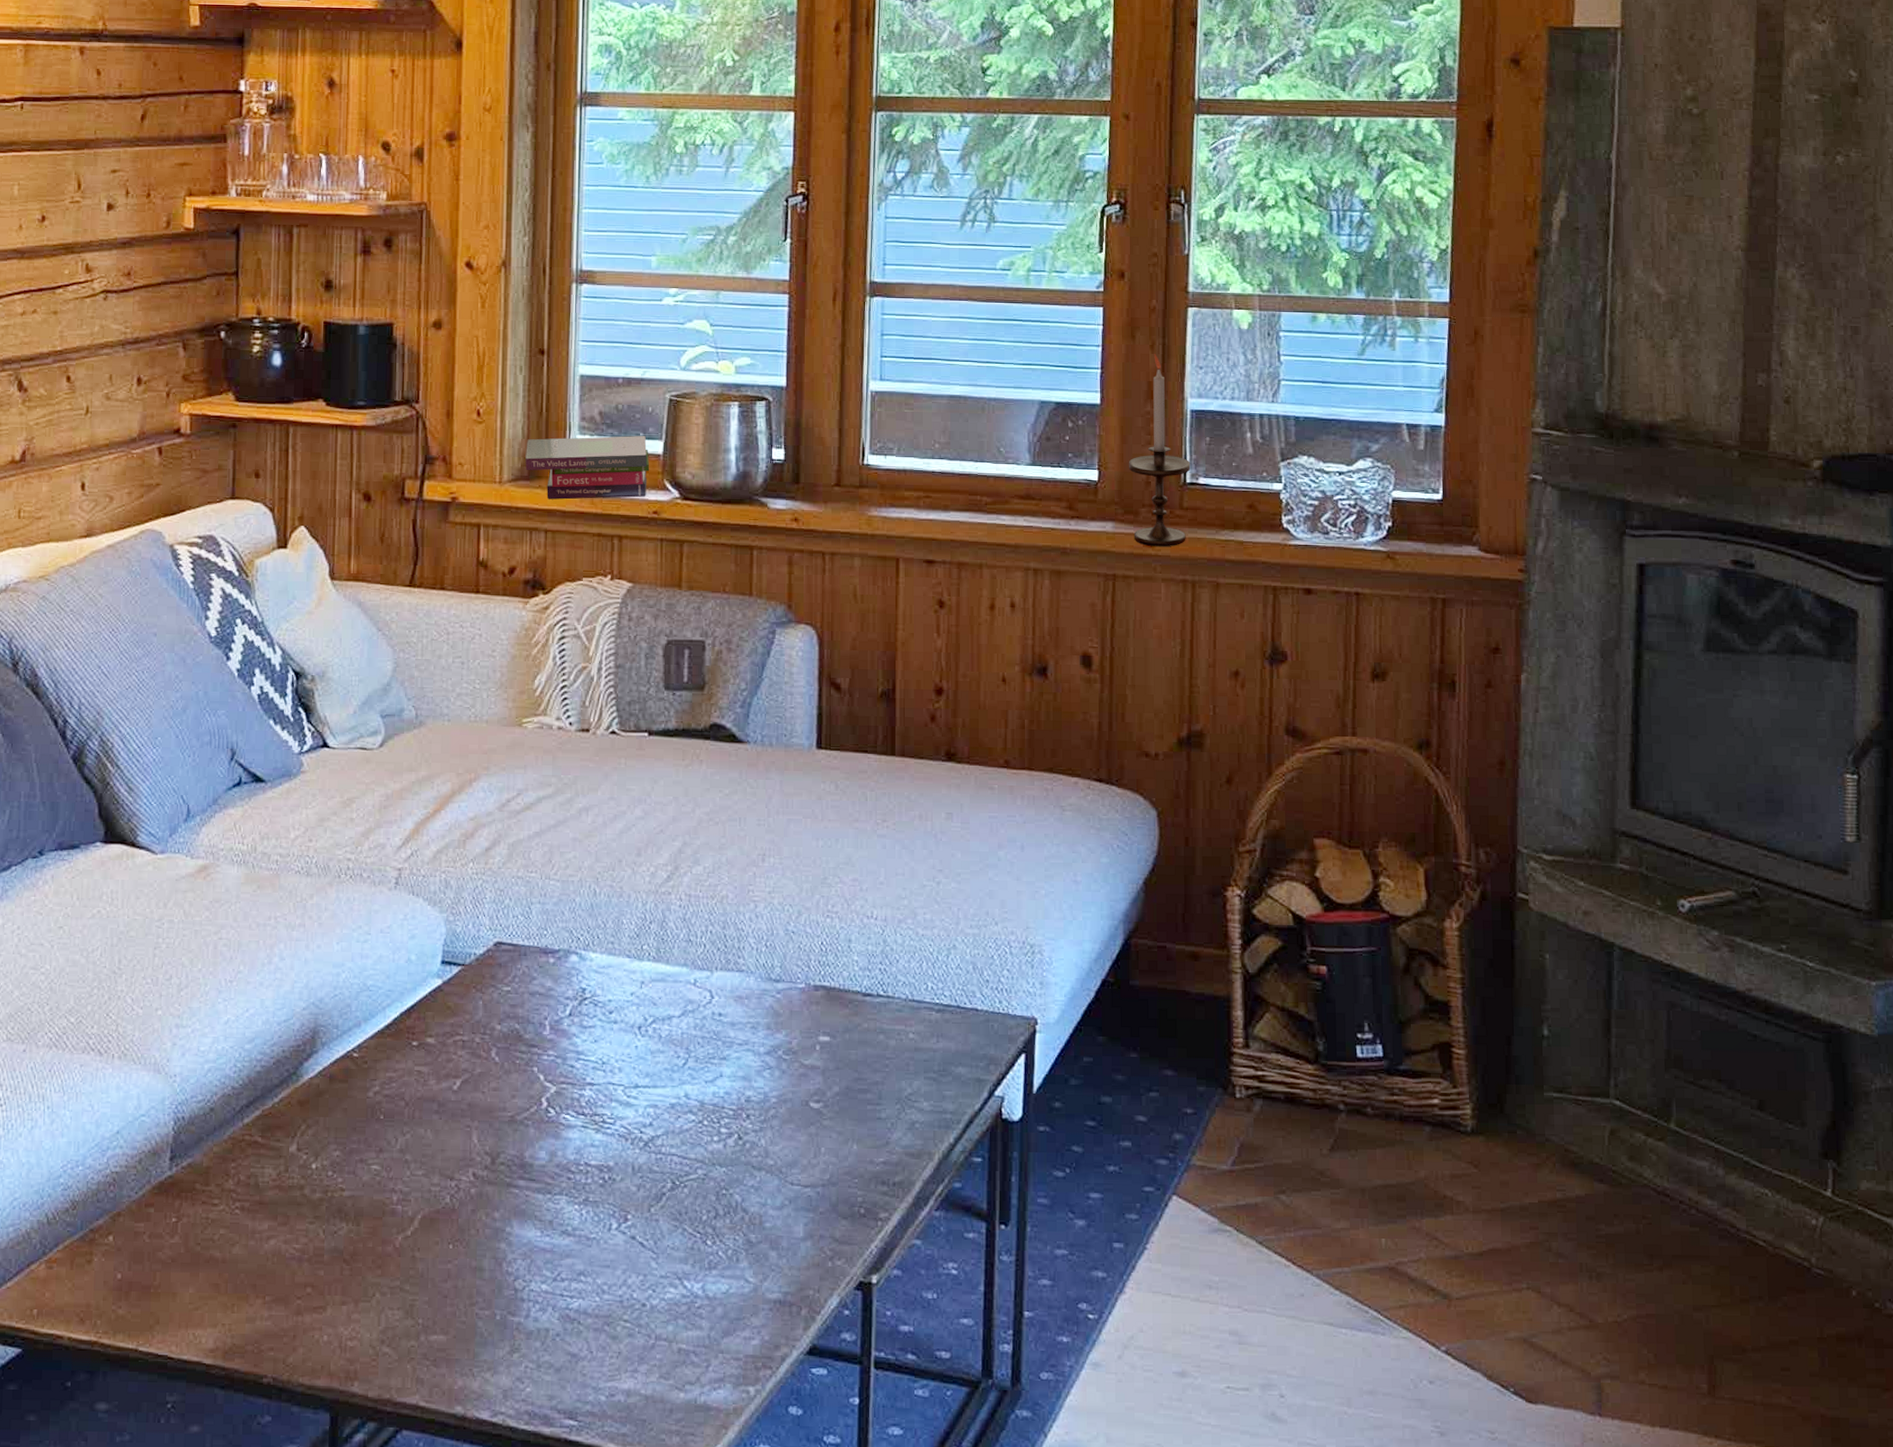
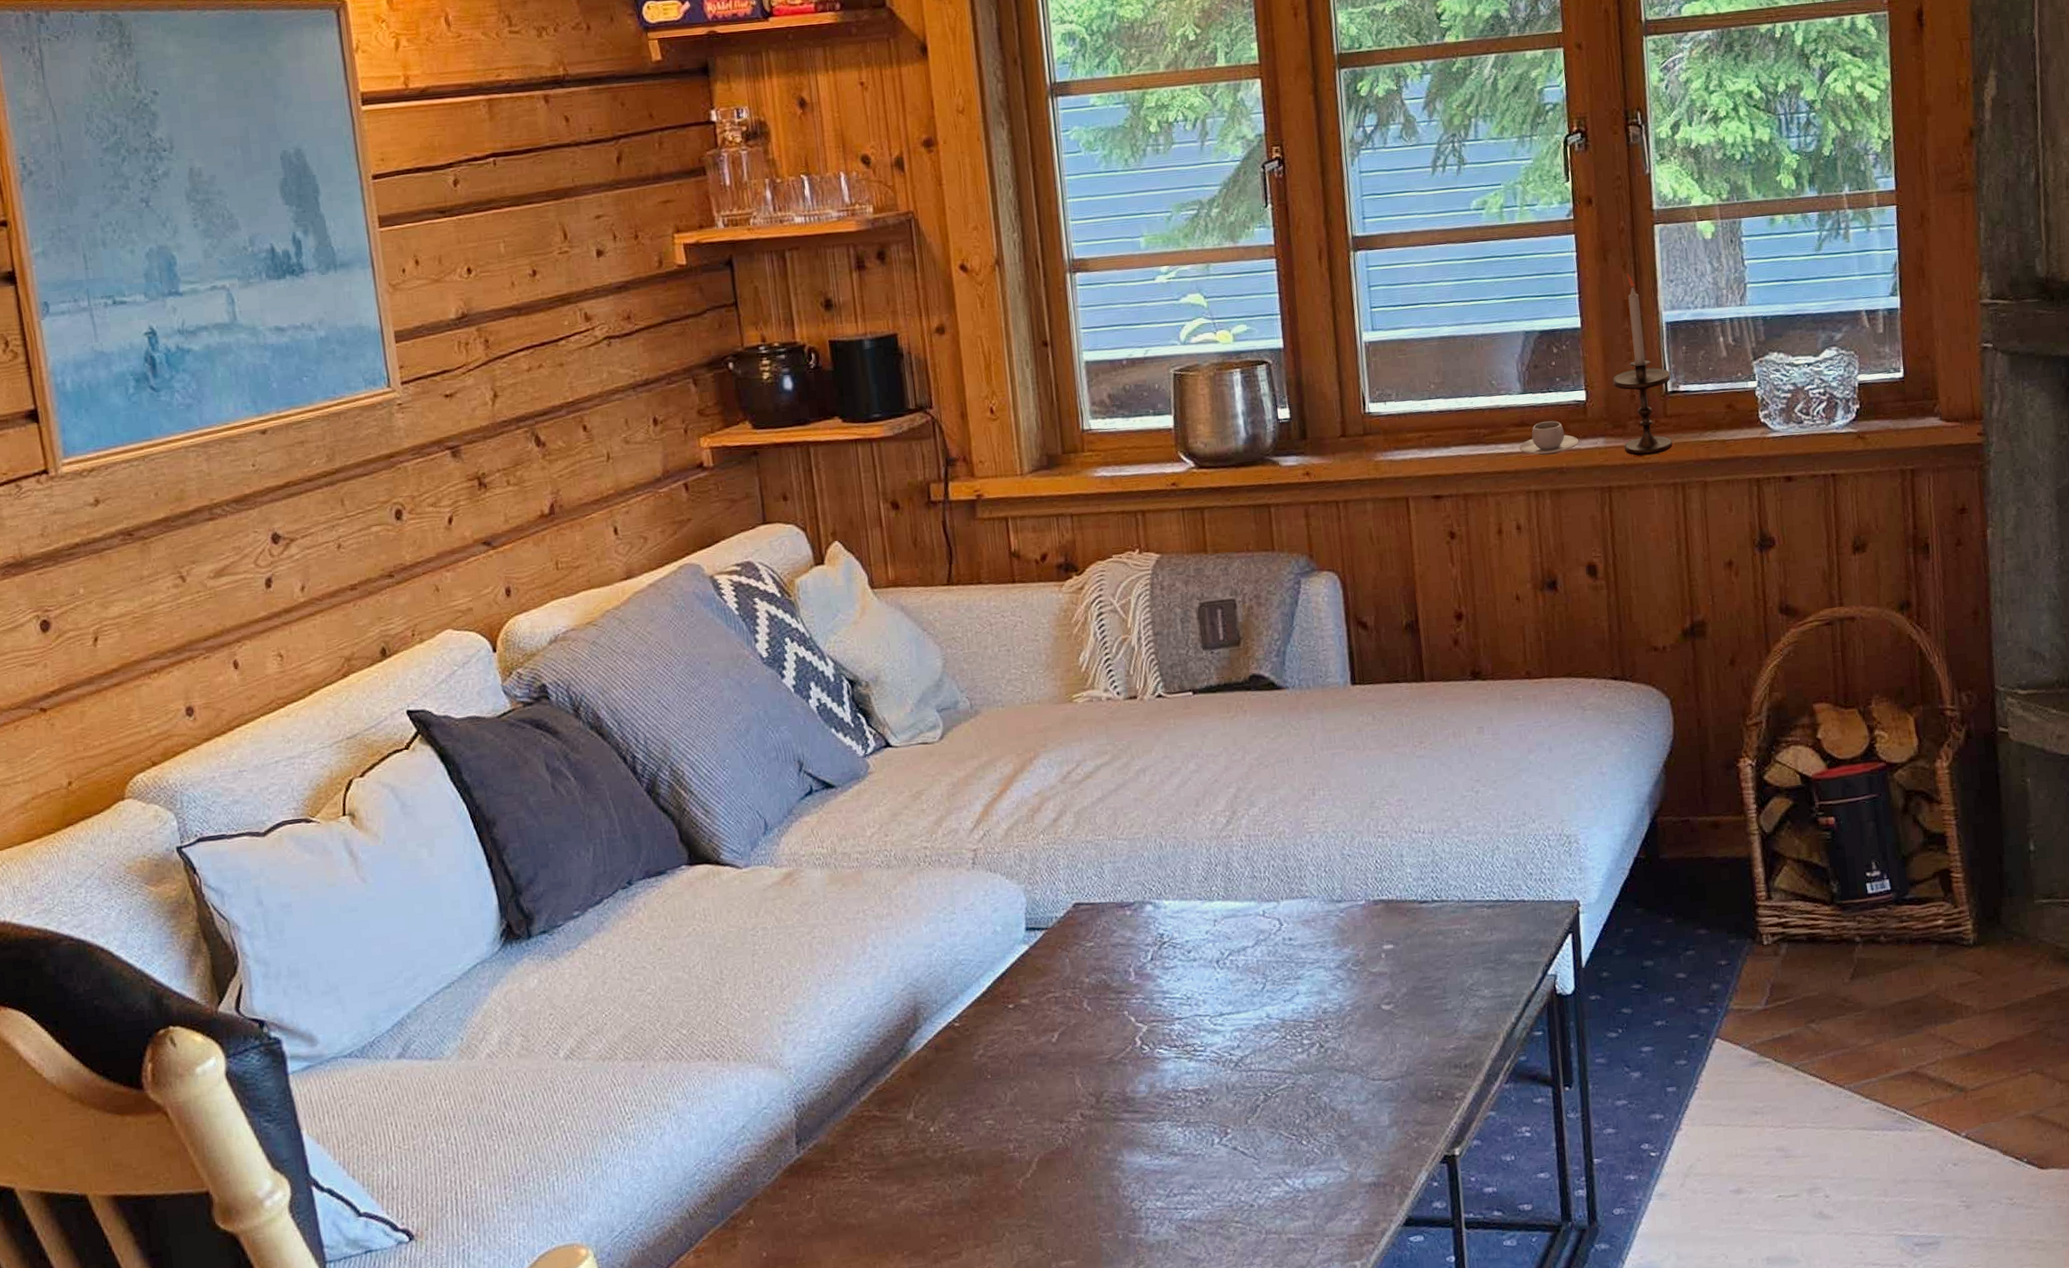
books: present [525,436,650,500] -> none [1042,412,1164,485]
teacup: none [1021,497,1086,533] -> present [1519,420,1579,456]

